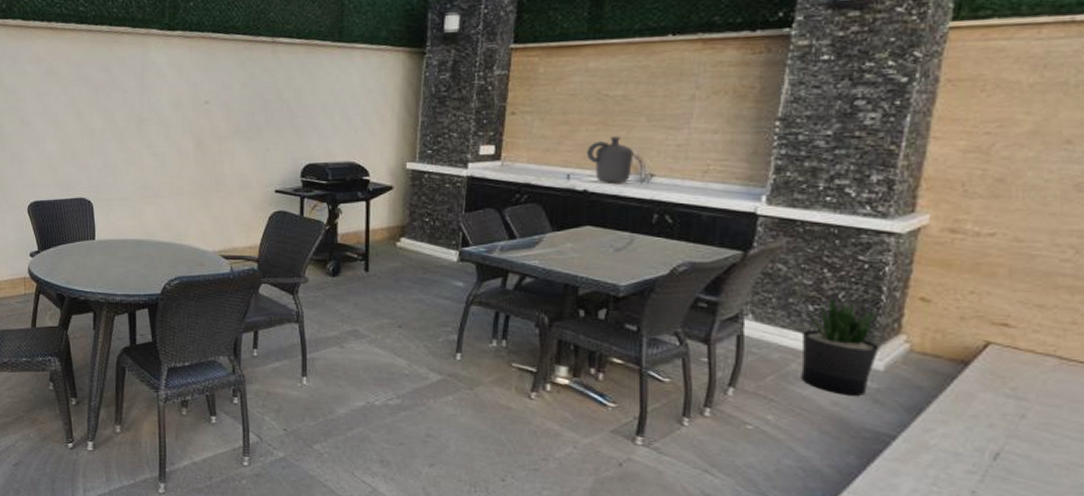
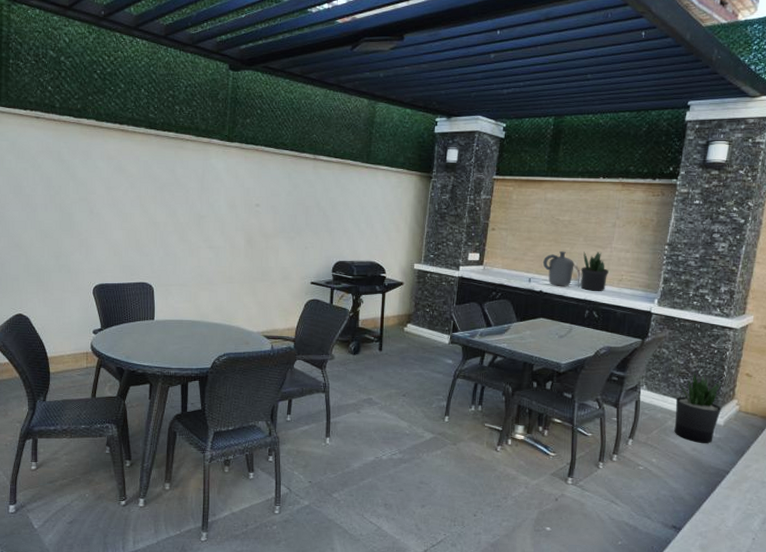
planter: none [644,134,687,188] -> present [580,251,609,291]

